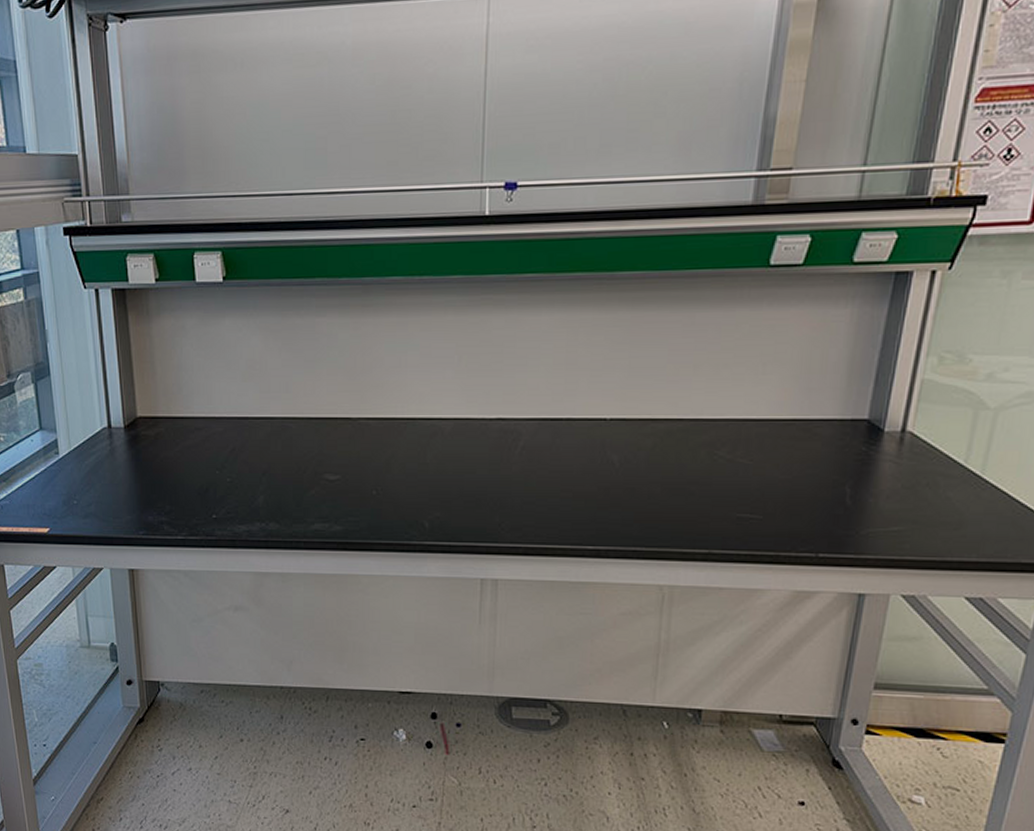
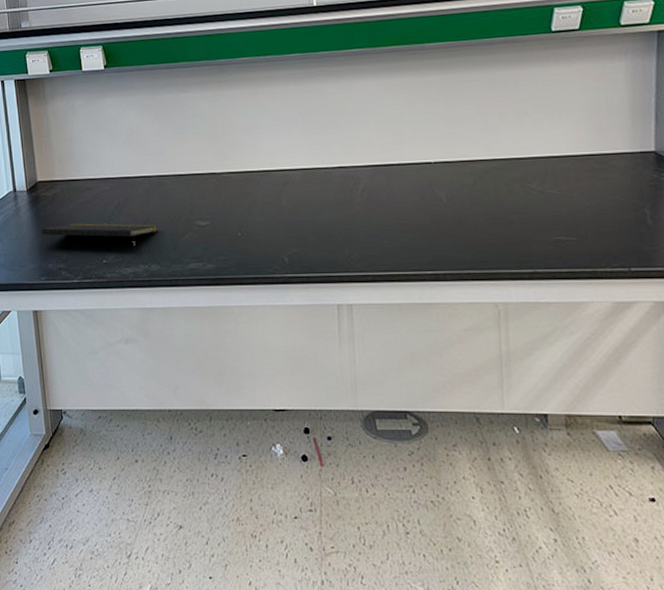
notepad: none [140,470,279,505] -> present [41,223,158,251]

